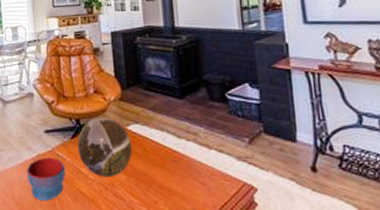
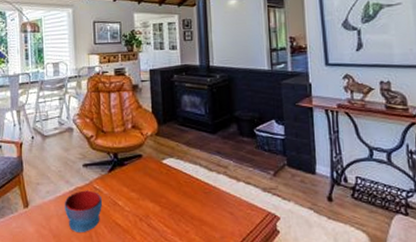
decorative orb: present [77,117,133,177] -> none [114,151,167,209]

